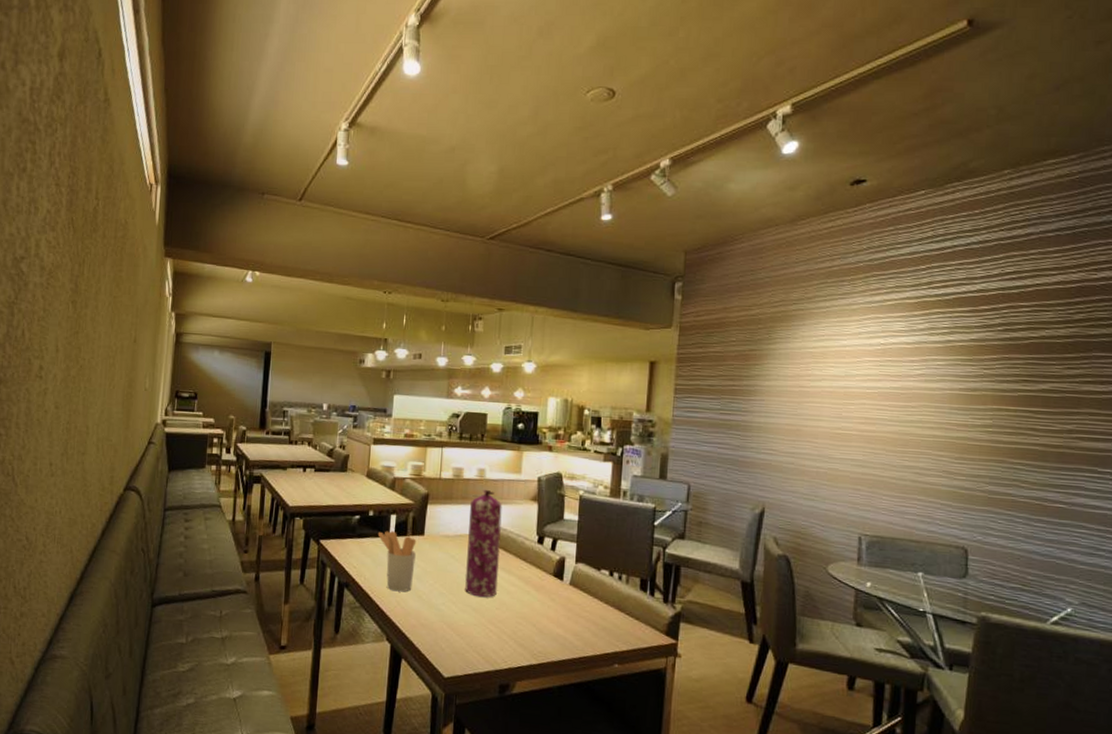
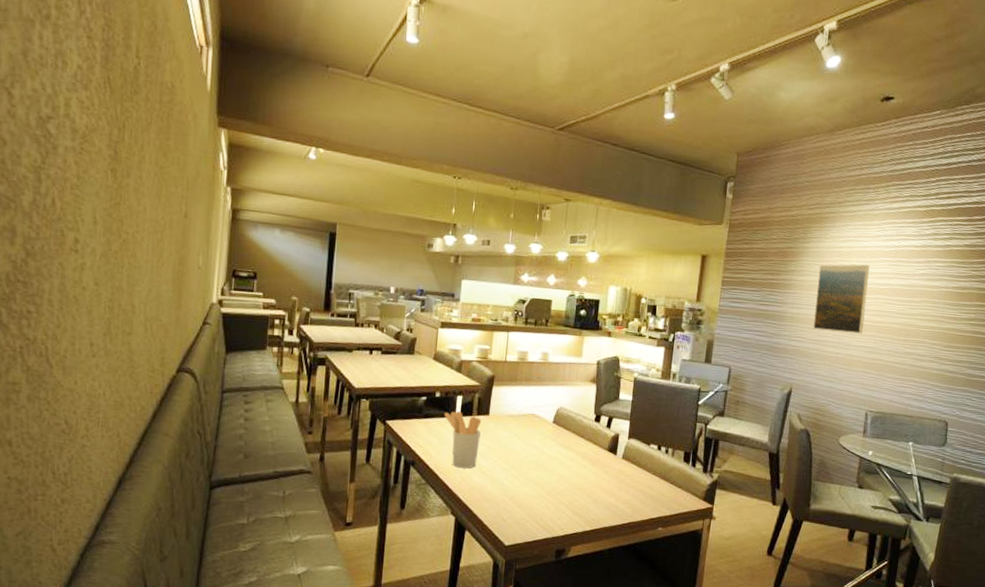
gas cylinder: present [465,489,502,597] -> none [526,371,564,472]
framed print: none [786,366,851,445] -> present [813,264,870,334]

